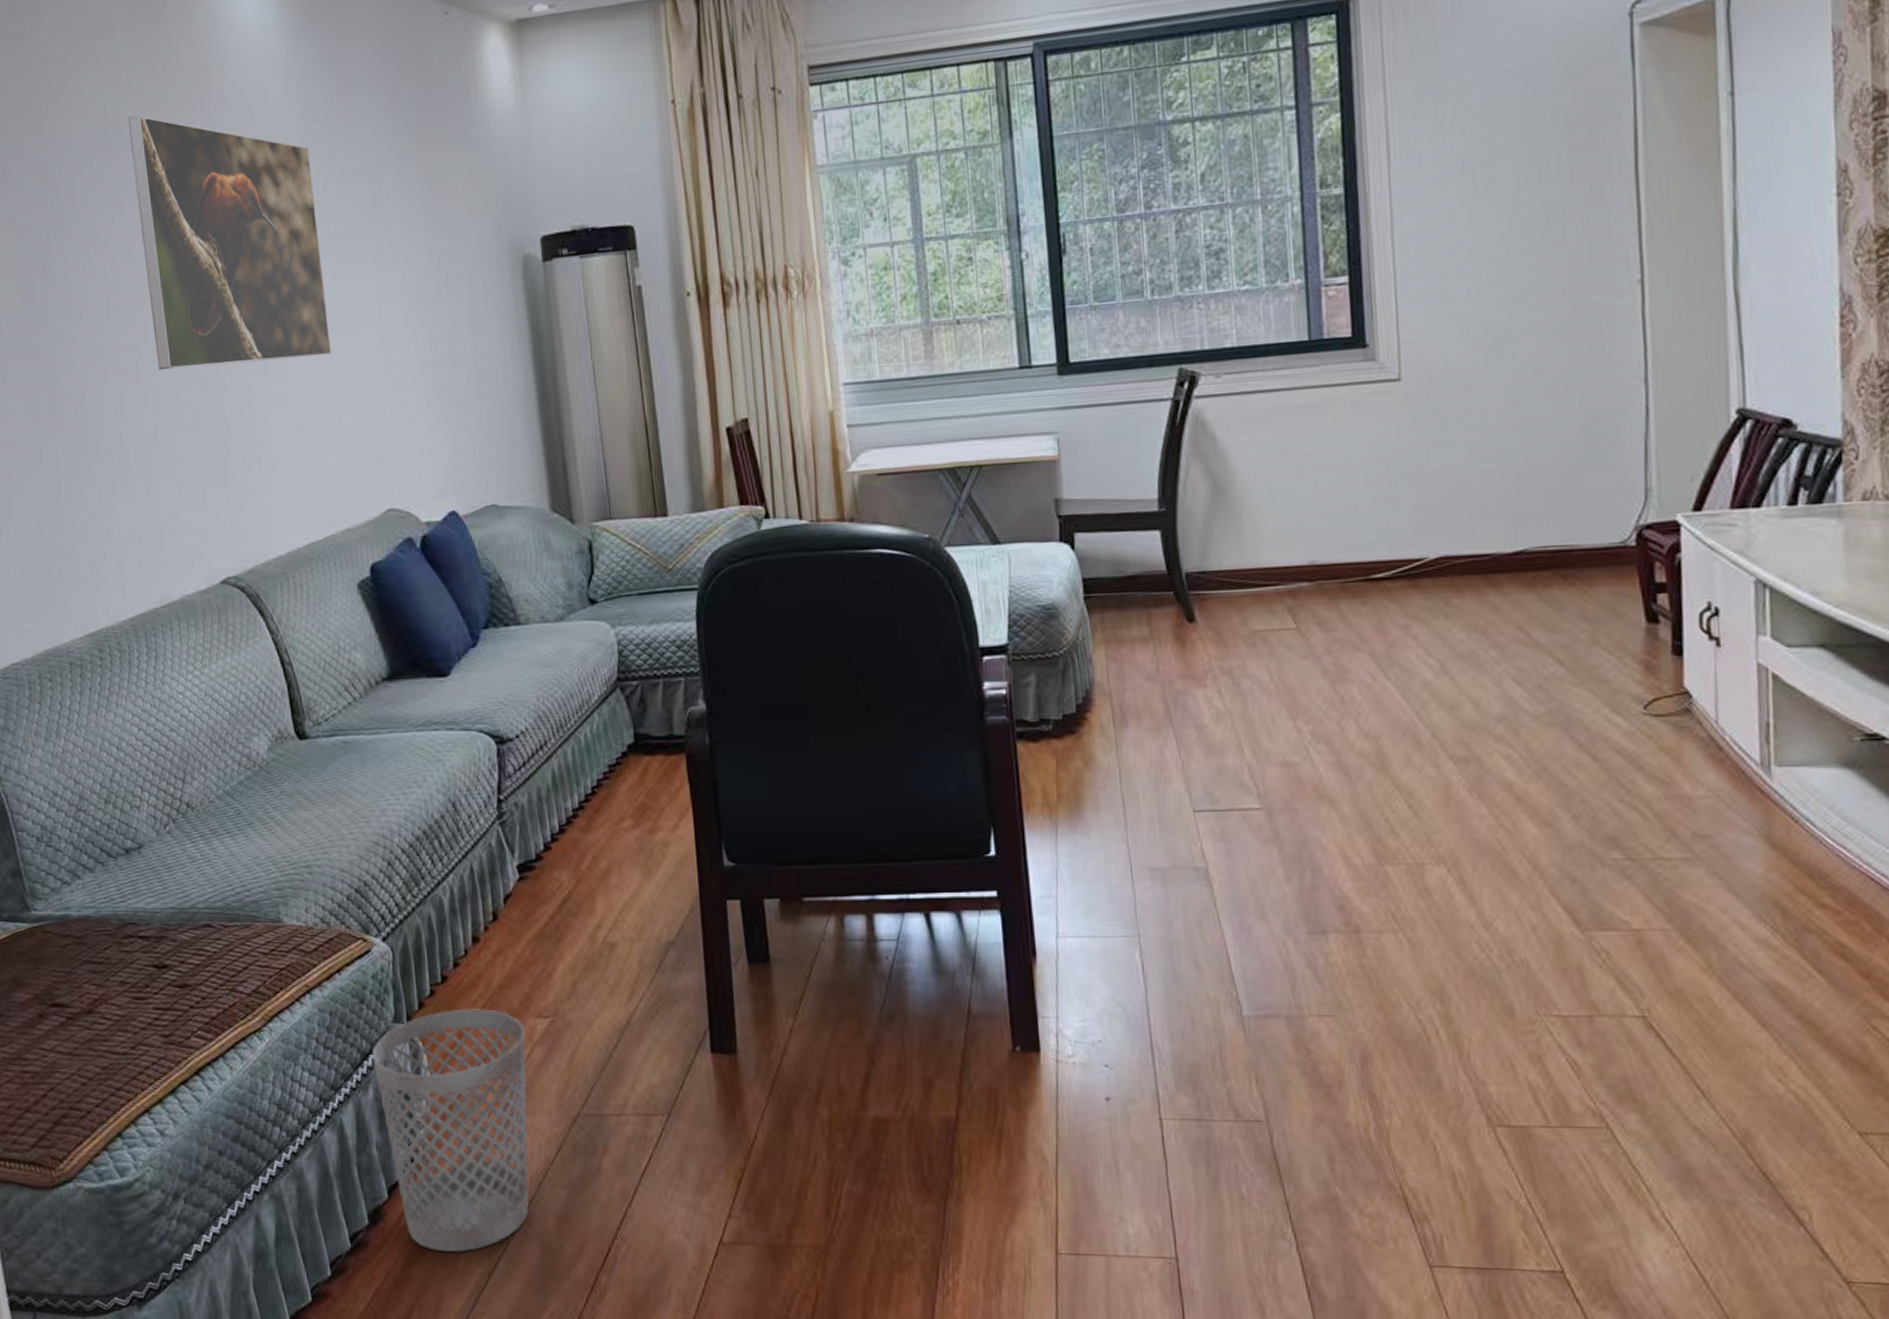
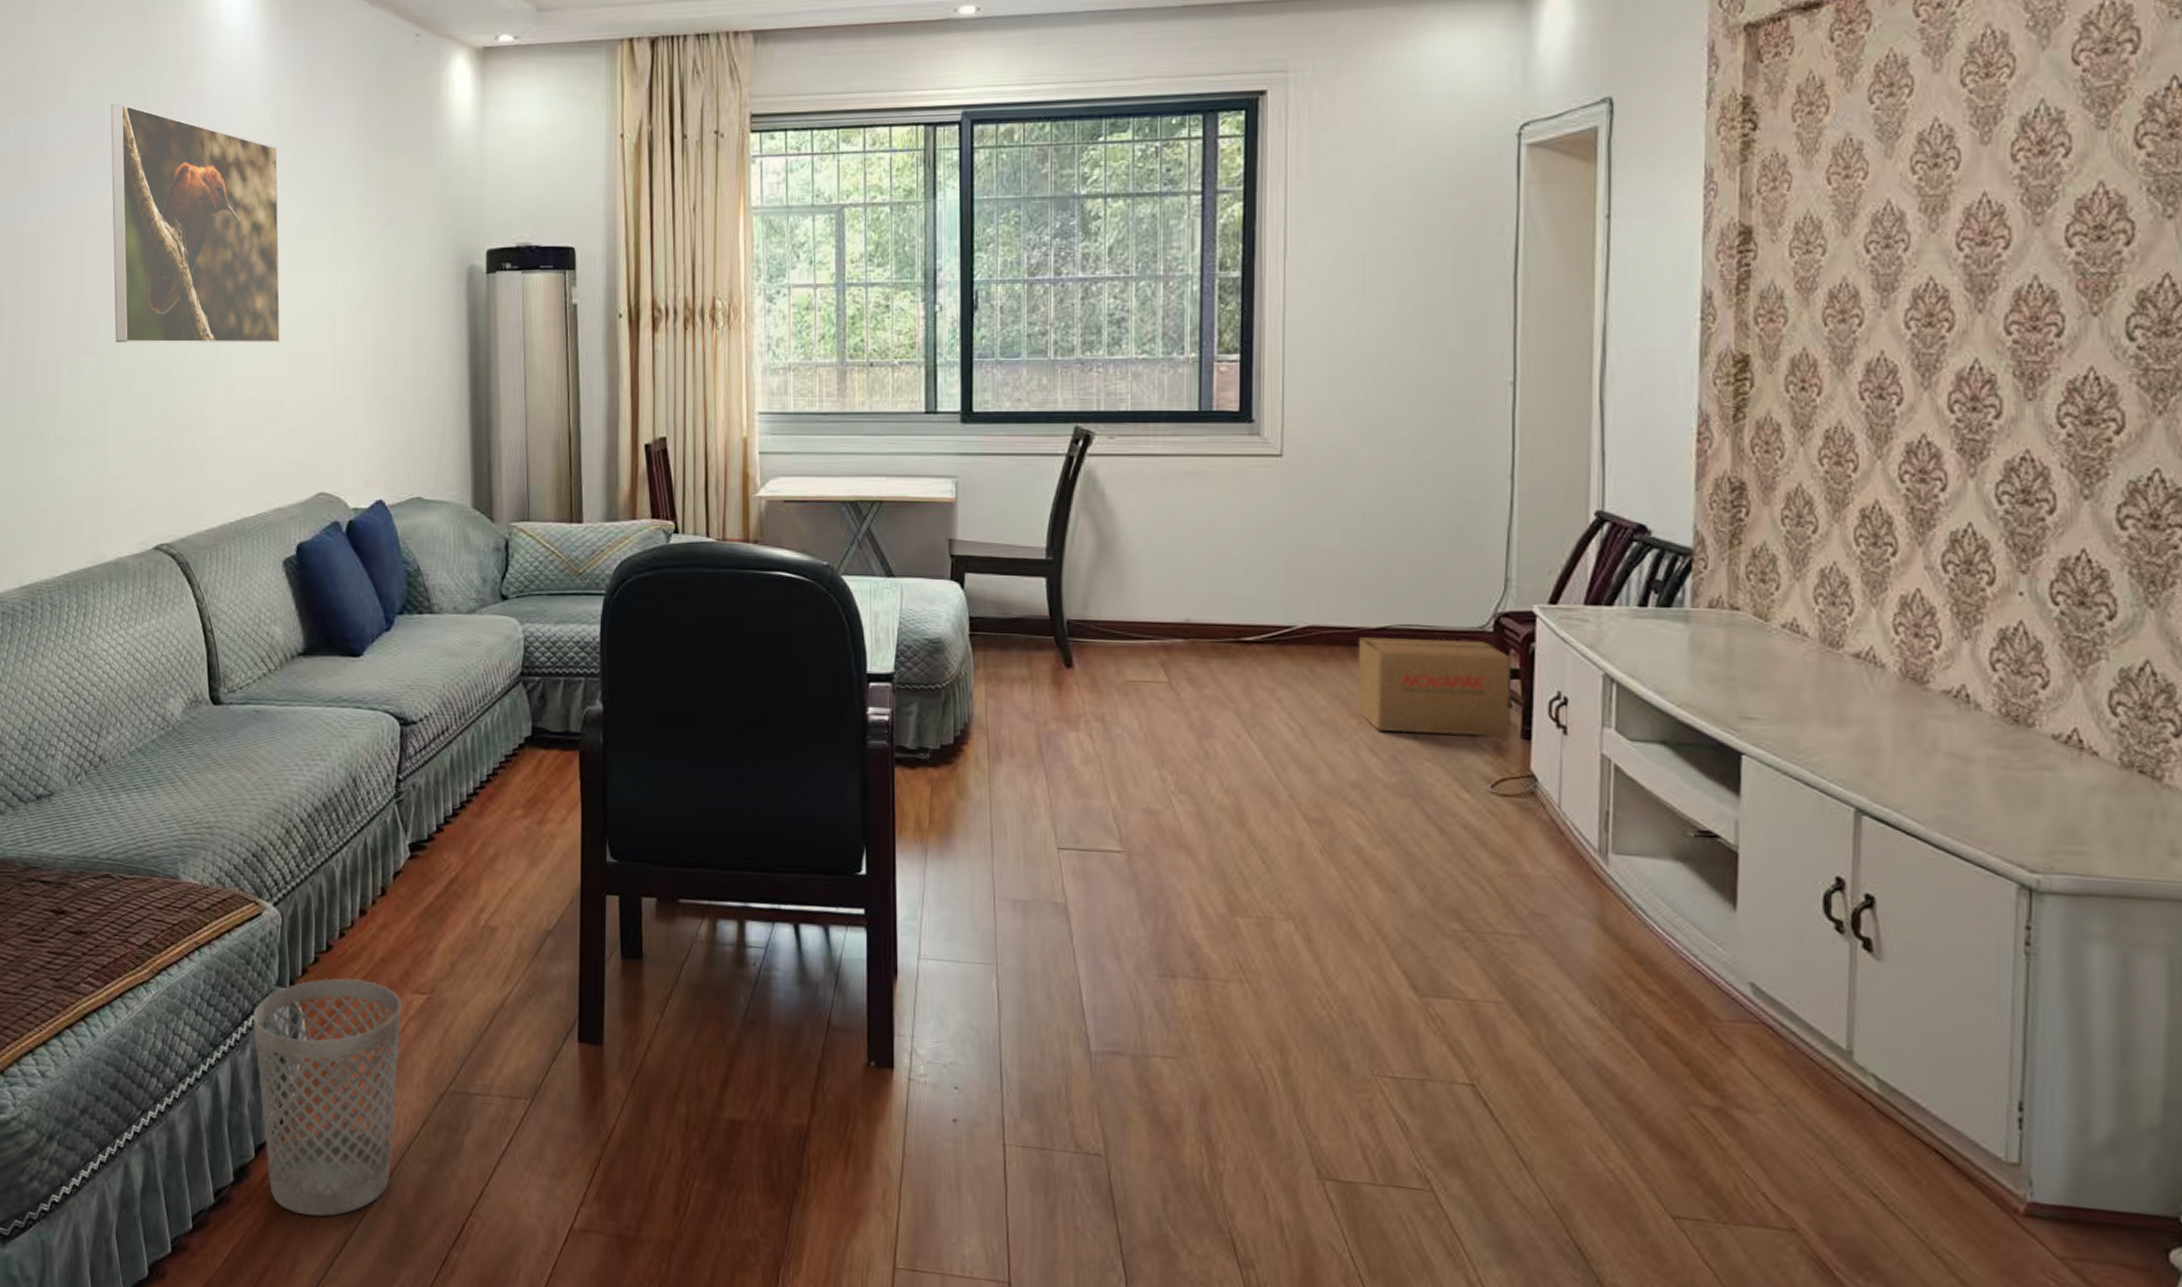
cardboard box: none [1494,555,1660,660] -> present [1356,637,1512,738]

